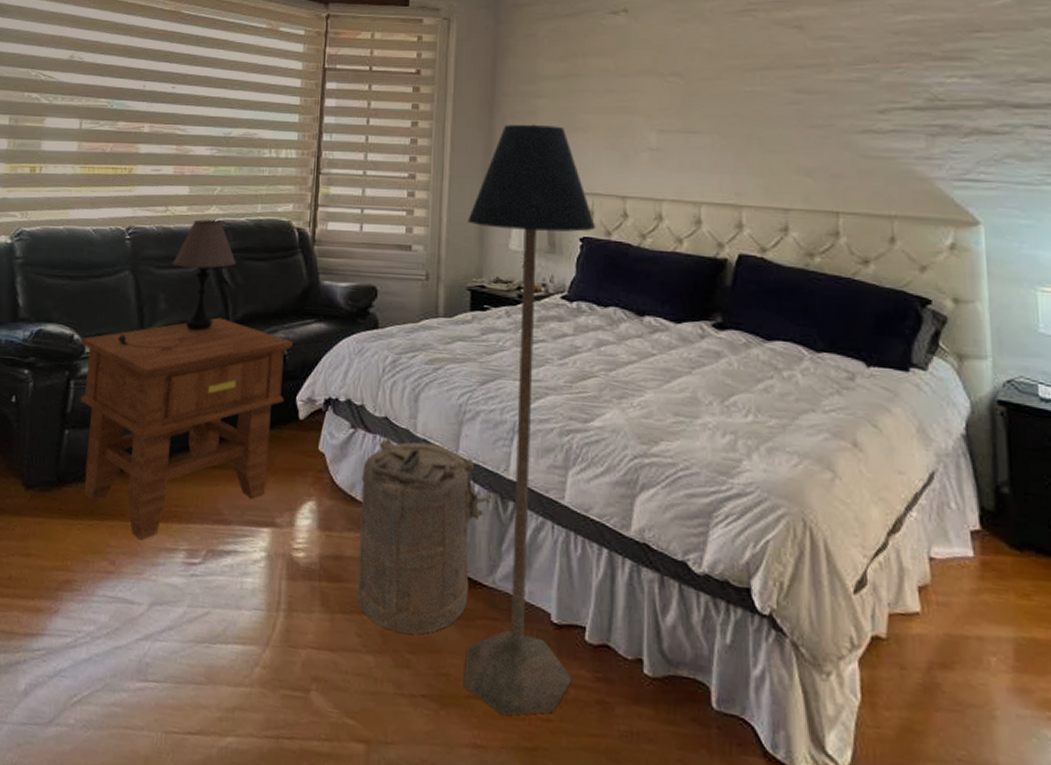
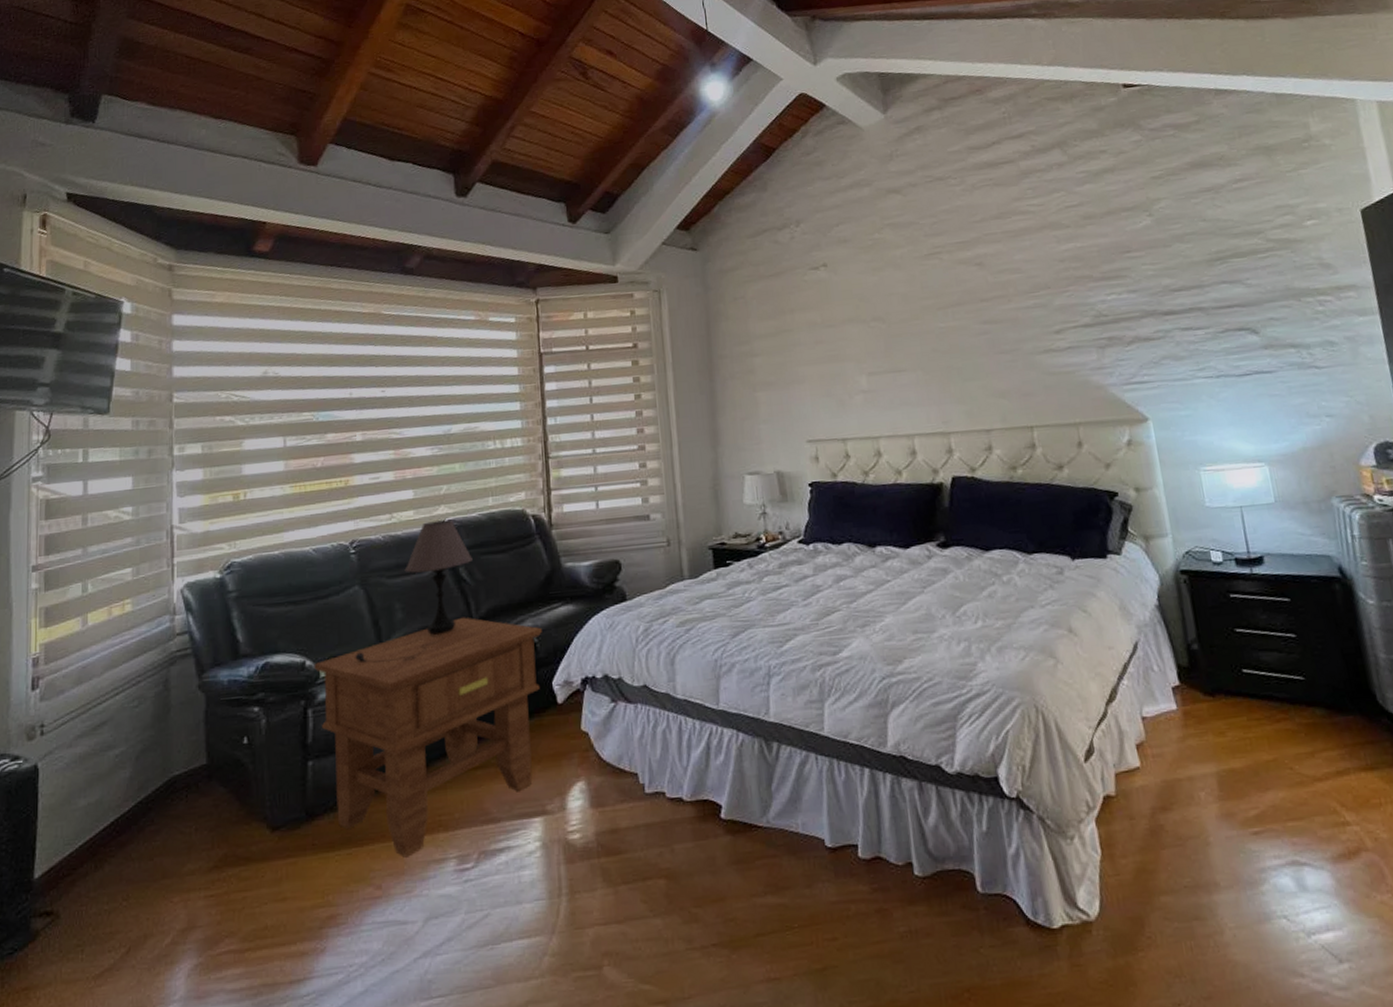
laundry hamper: present [357,438,494,634] -> none [627,701,759,890]
floor lamp: present [463,124,597,716] -> none [701,381,852,945]

